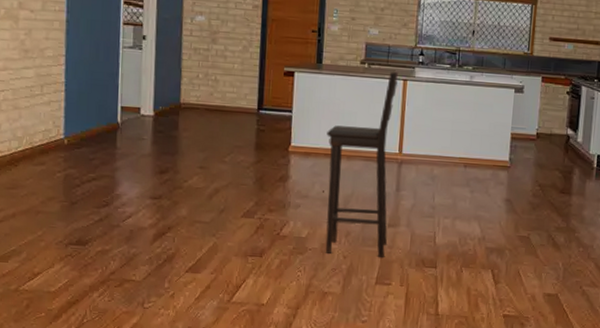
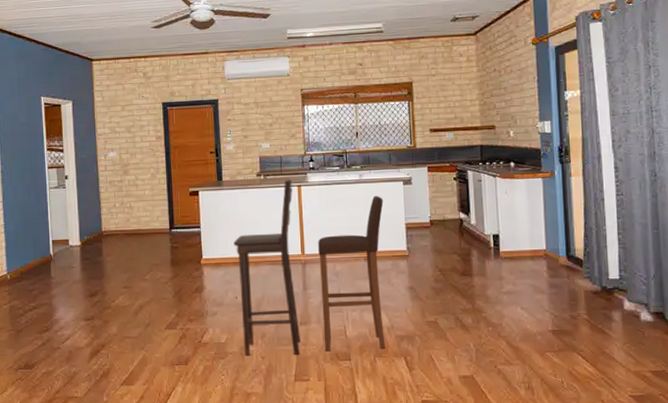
bar stool: none [411,101,492,260] -> present [318,196,386,352]

